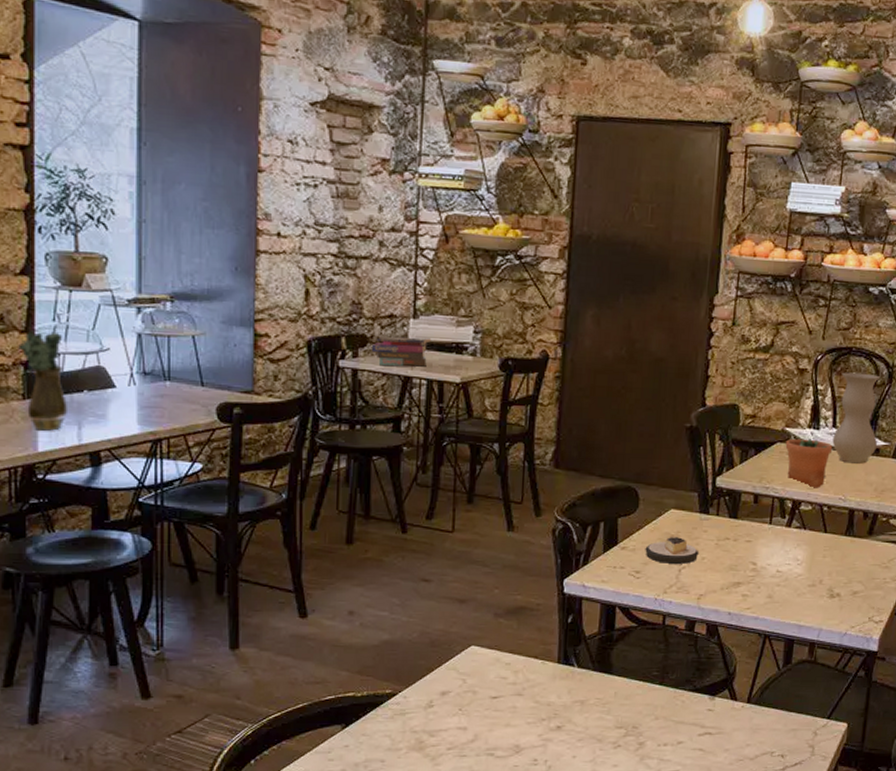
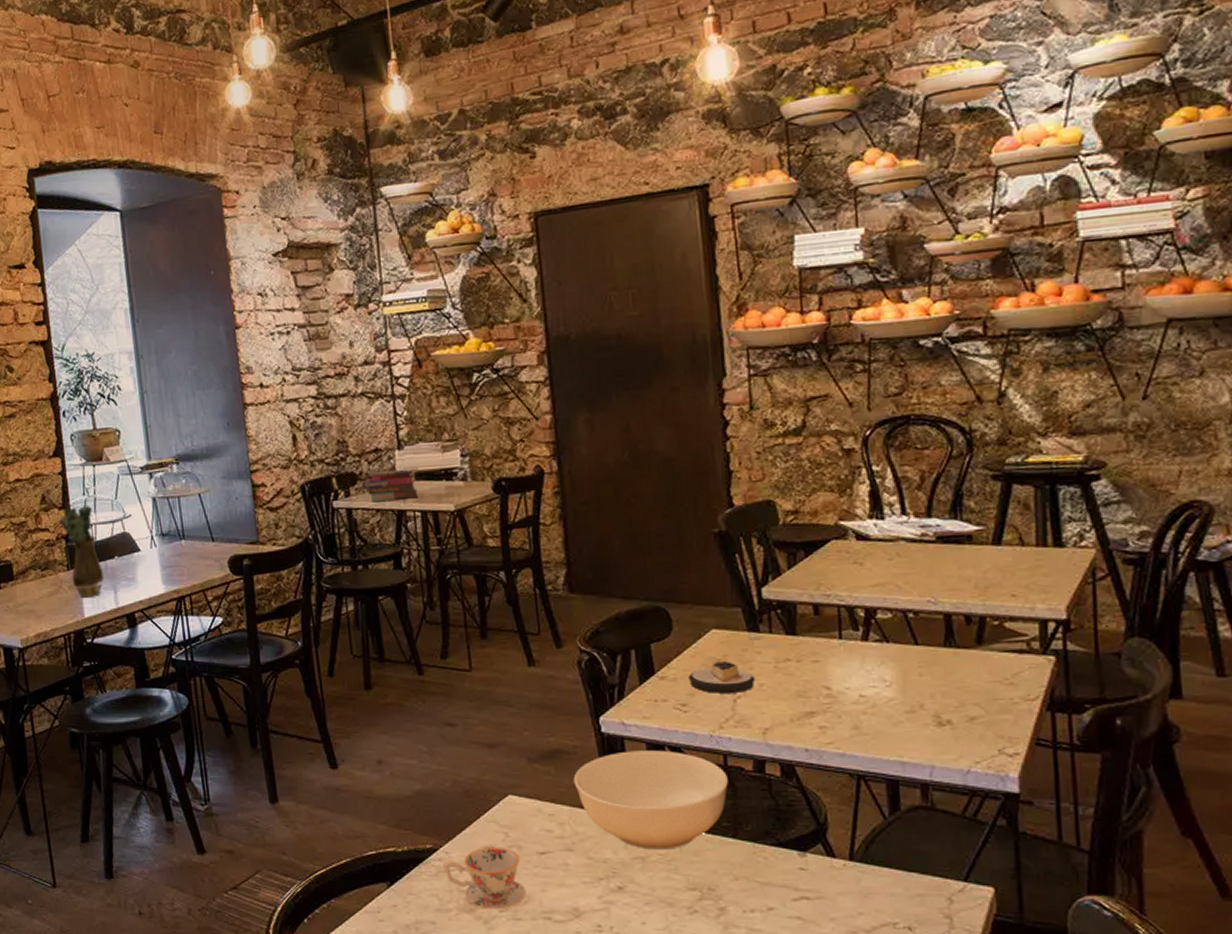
teacup: none [400,692,475,748] -> present [443,846,527,910]
bowl: none [532,609,664,694] -> present [573,750,728,850]
planter: present [785,438,833,490] -> none [842,531,907,593]
vase: present [832,372,881,464] -> none [901,444,967,557]

